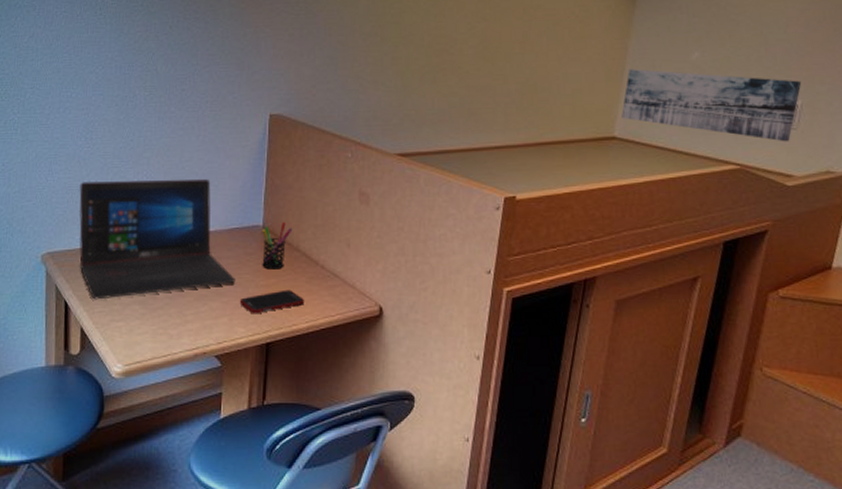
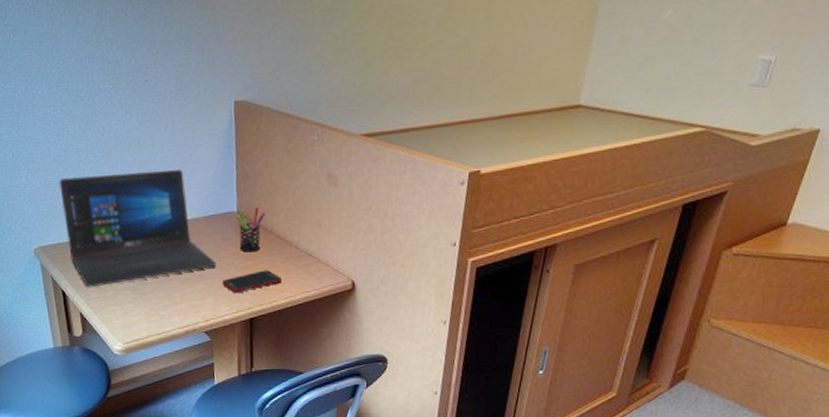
wall art: present [621,69,802,142] -> none [588,31,778,101]

